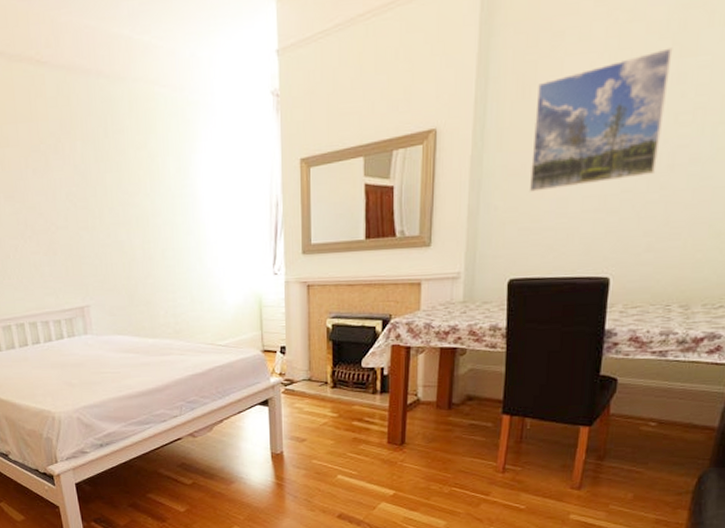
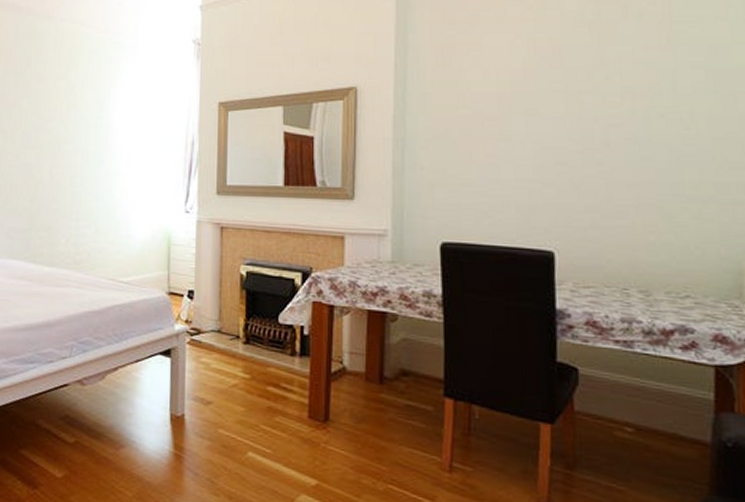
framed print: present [529,47,673,192] -> none [455,35,591,156]

